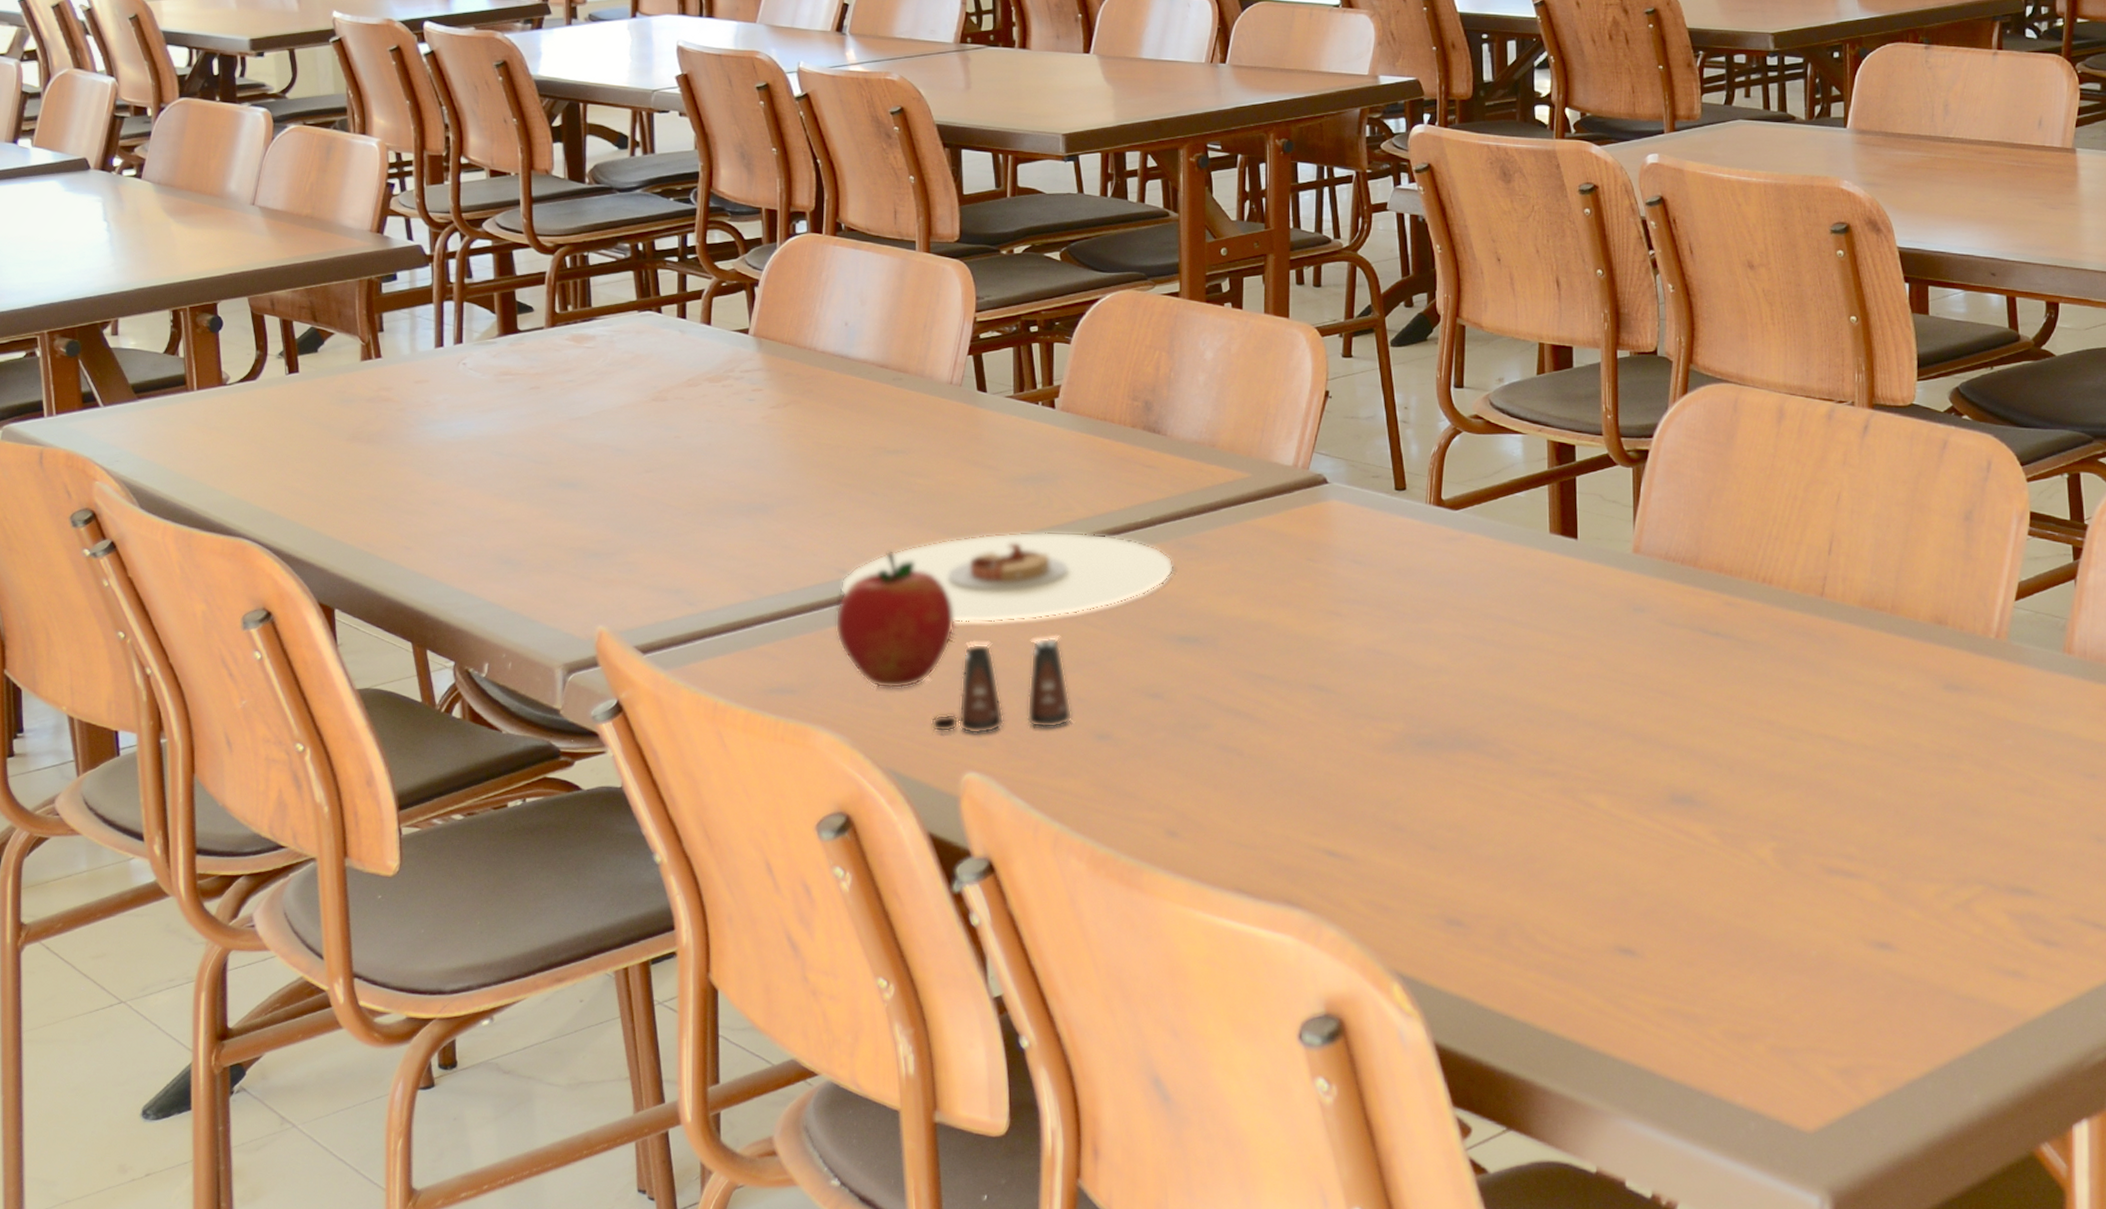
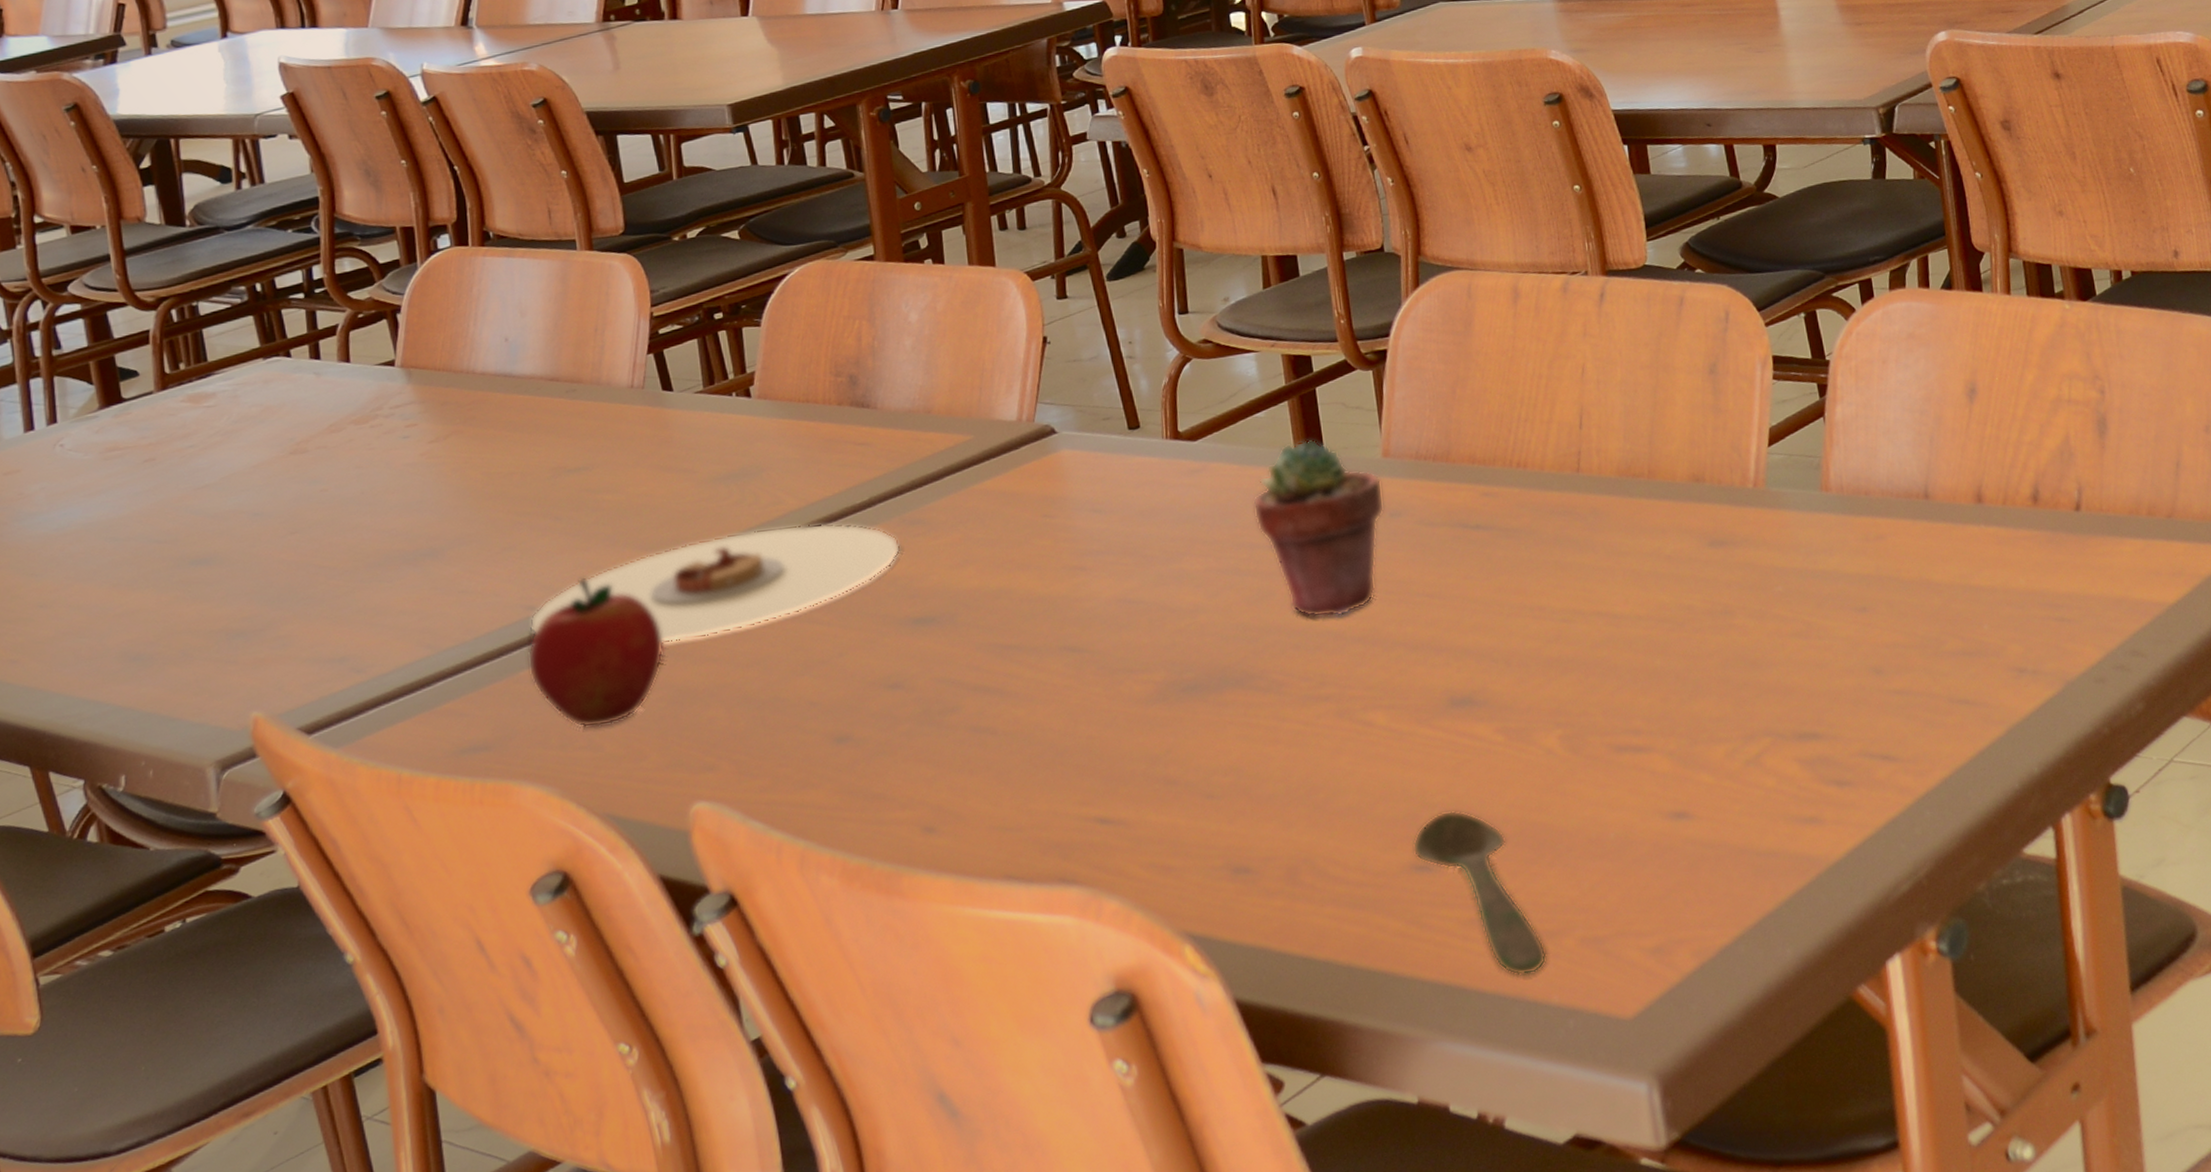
salt shaker: present [931,637,1072,735] -> none [649,641,806,765]
potted succulent: none [1504,525,1630,700] -> present [1253,439,1385,618]
spoon: none [1619,901,1736,1072] -> present [1412,810,1547,976]

